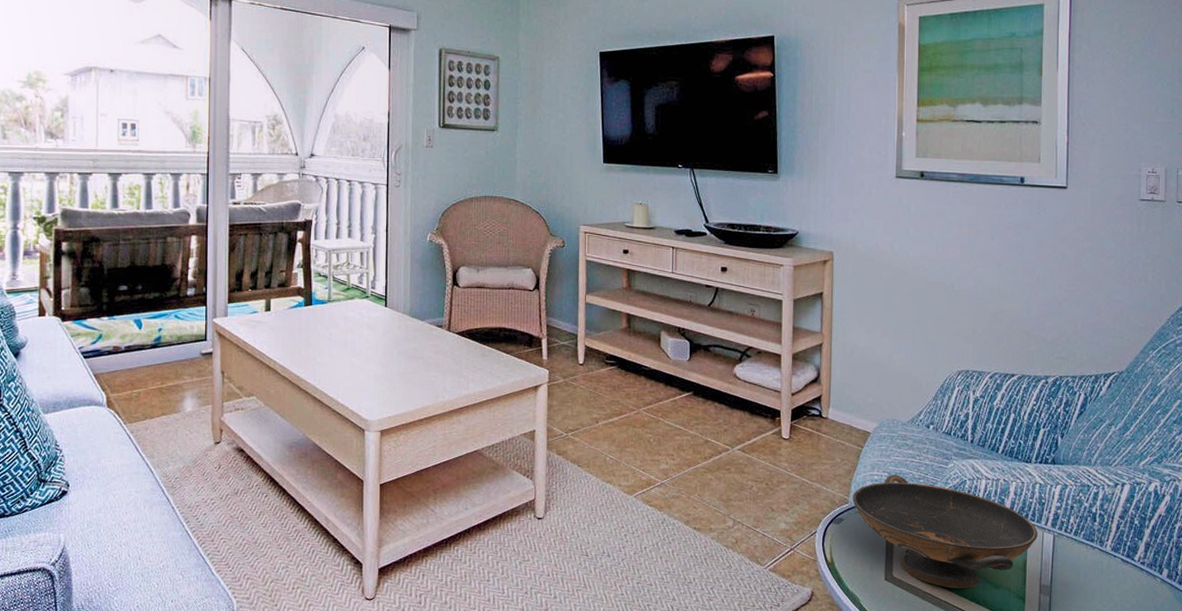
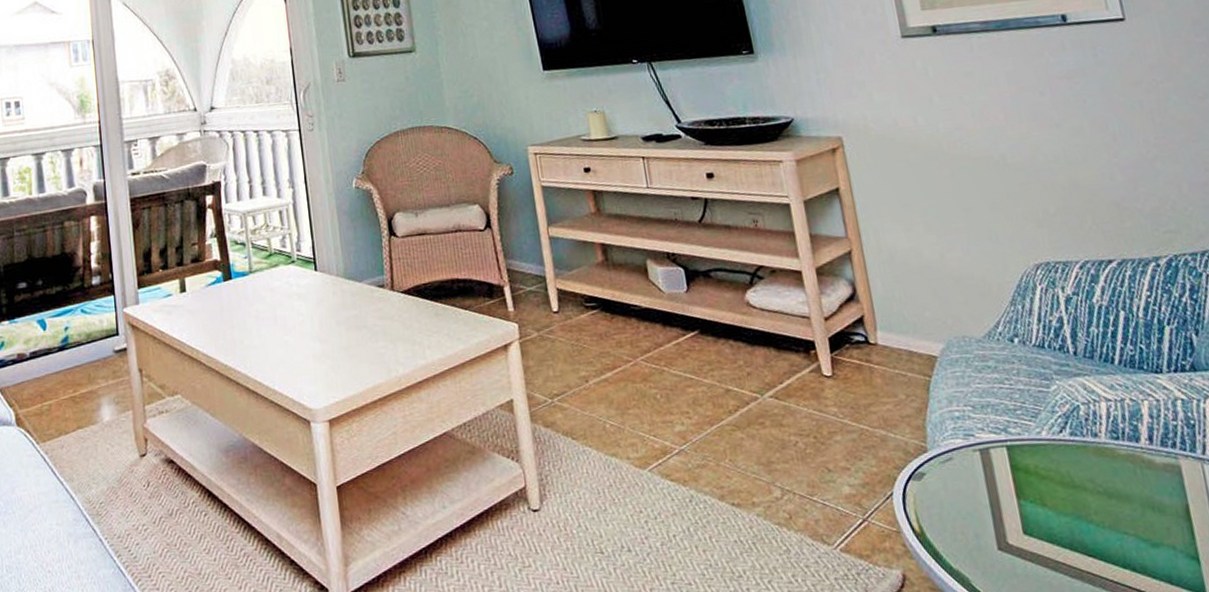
decorative bowl: present [852,474,1038,589] -> none [930,407,1196,553]

